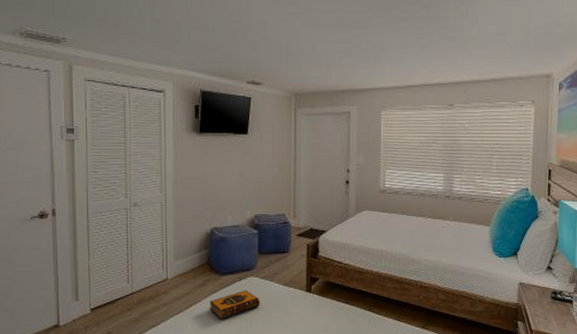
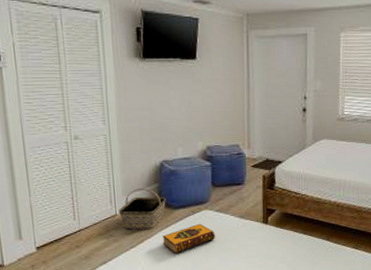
basket: none [169,254,215,295] -> present [118,188,166,230]

